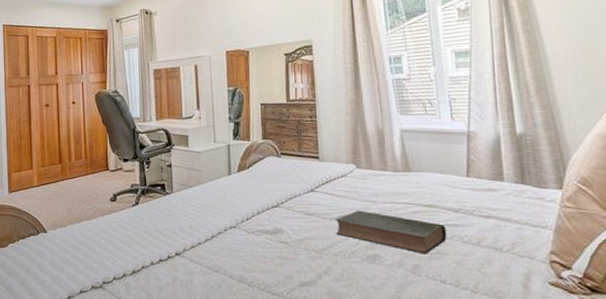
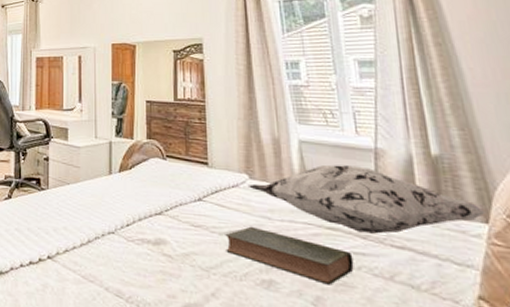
decorative pillow: none [354,149,562,207] -> present [247,164,488,234]

